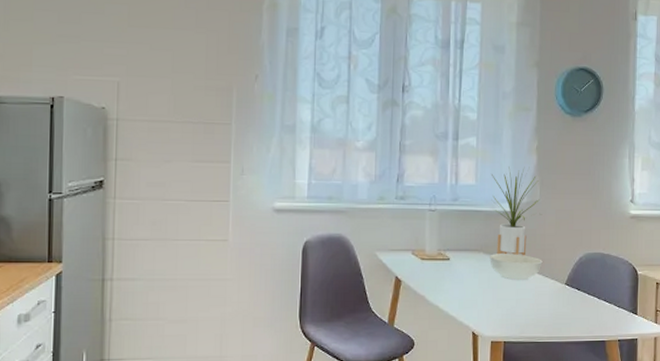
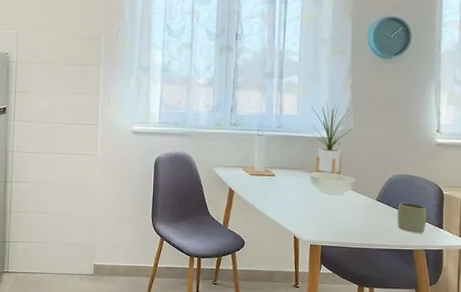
mug: none [588,285,620,322] -> present [396,202,427,234]

